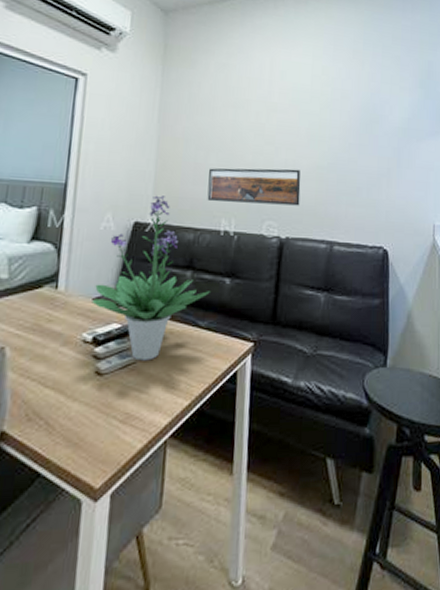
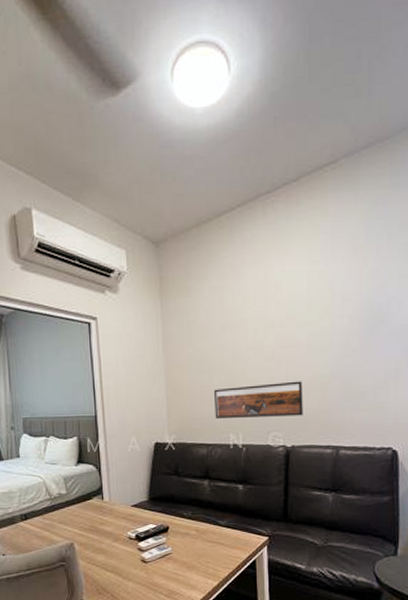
potted plant: present [92,195,212,361] -> none [131,418,227,552]

